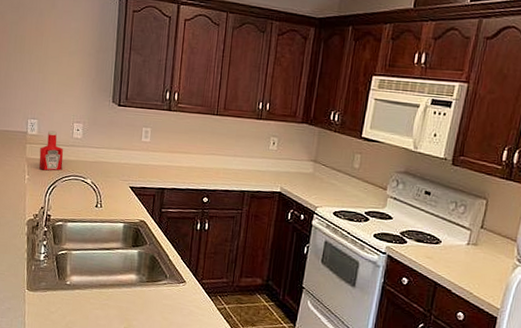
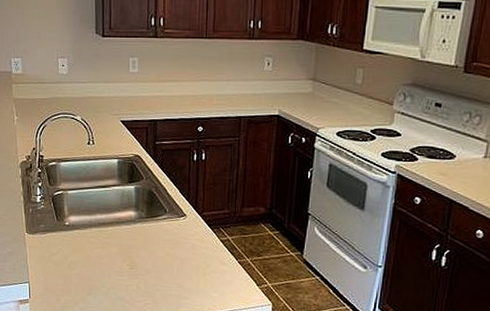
ketchup bottle: present [39,130,64,171] -> none [26,68,51,110]

